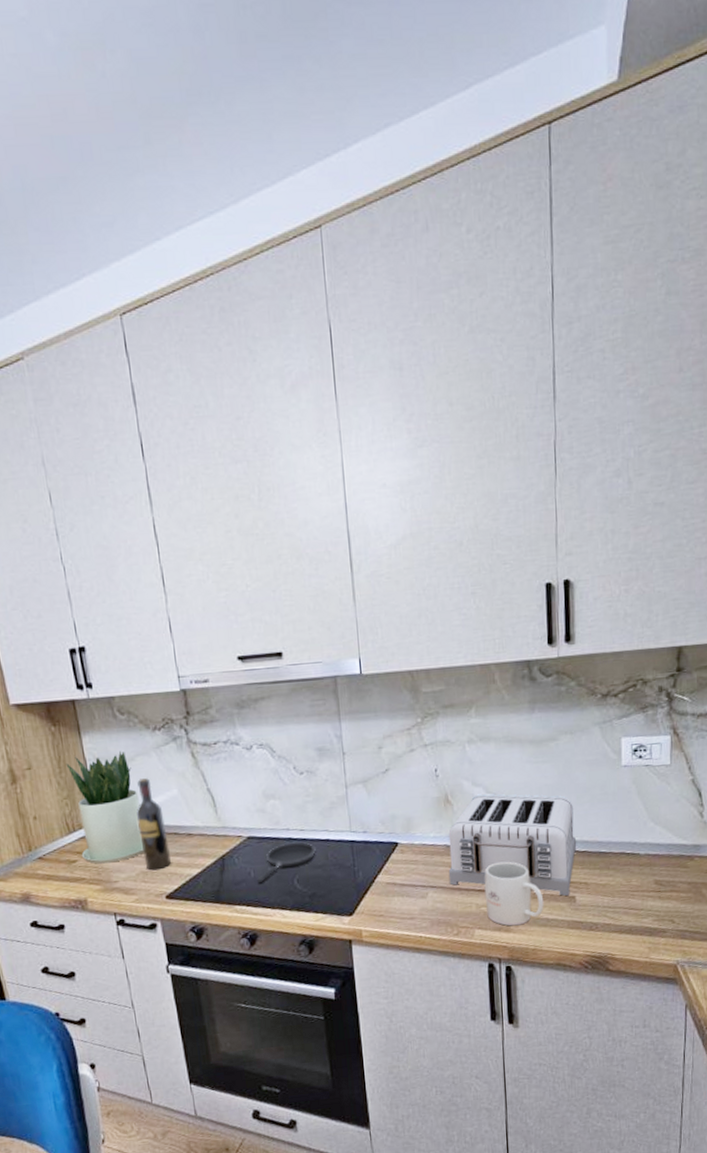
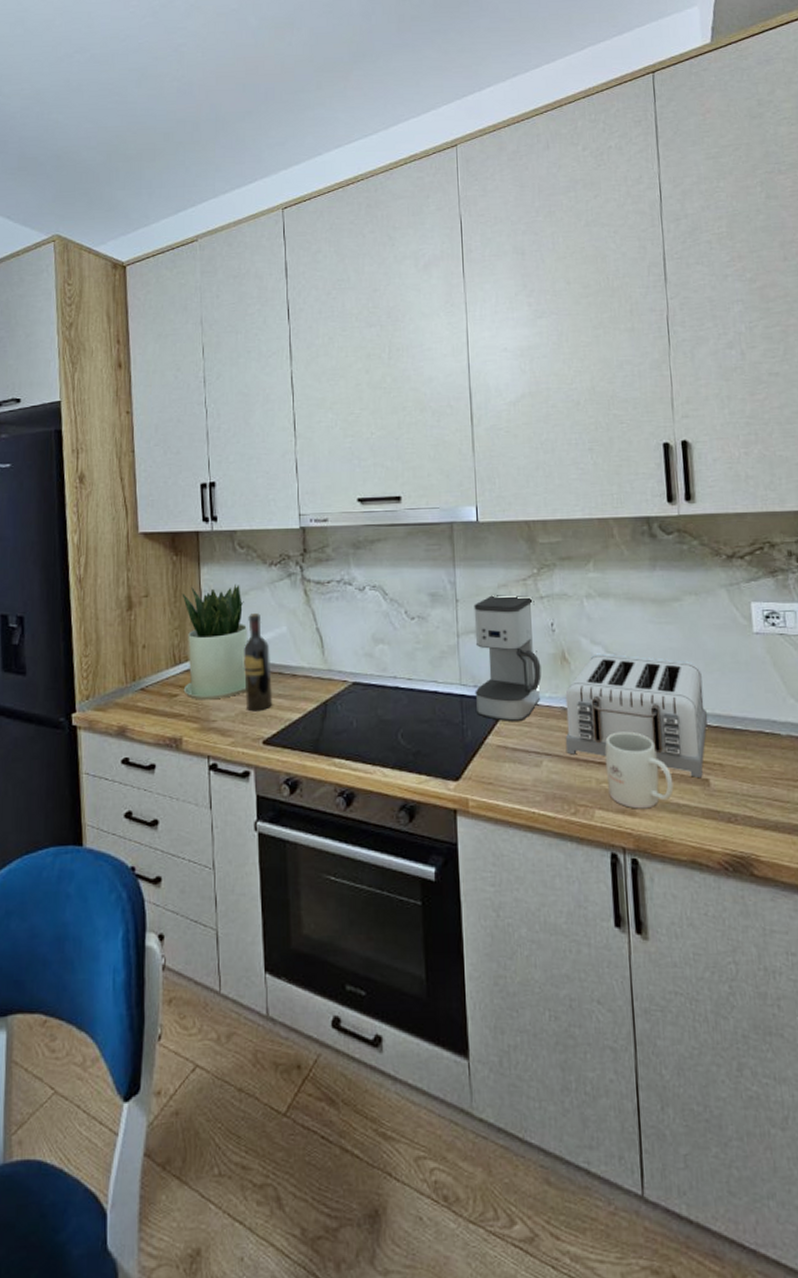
frying pan: present [257,841,316,884] -> none [359,692,423,735]
coffee maker: none [360,744,426,861] -> present [474,595,542,721]

